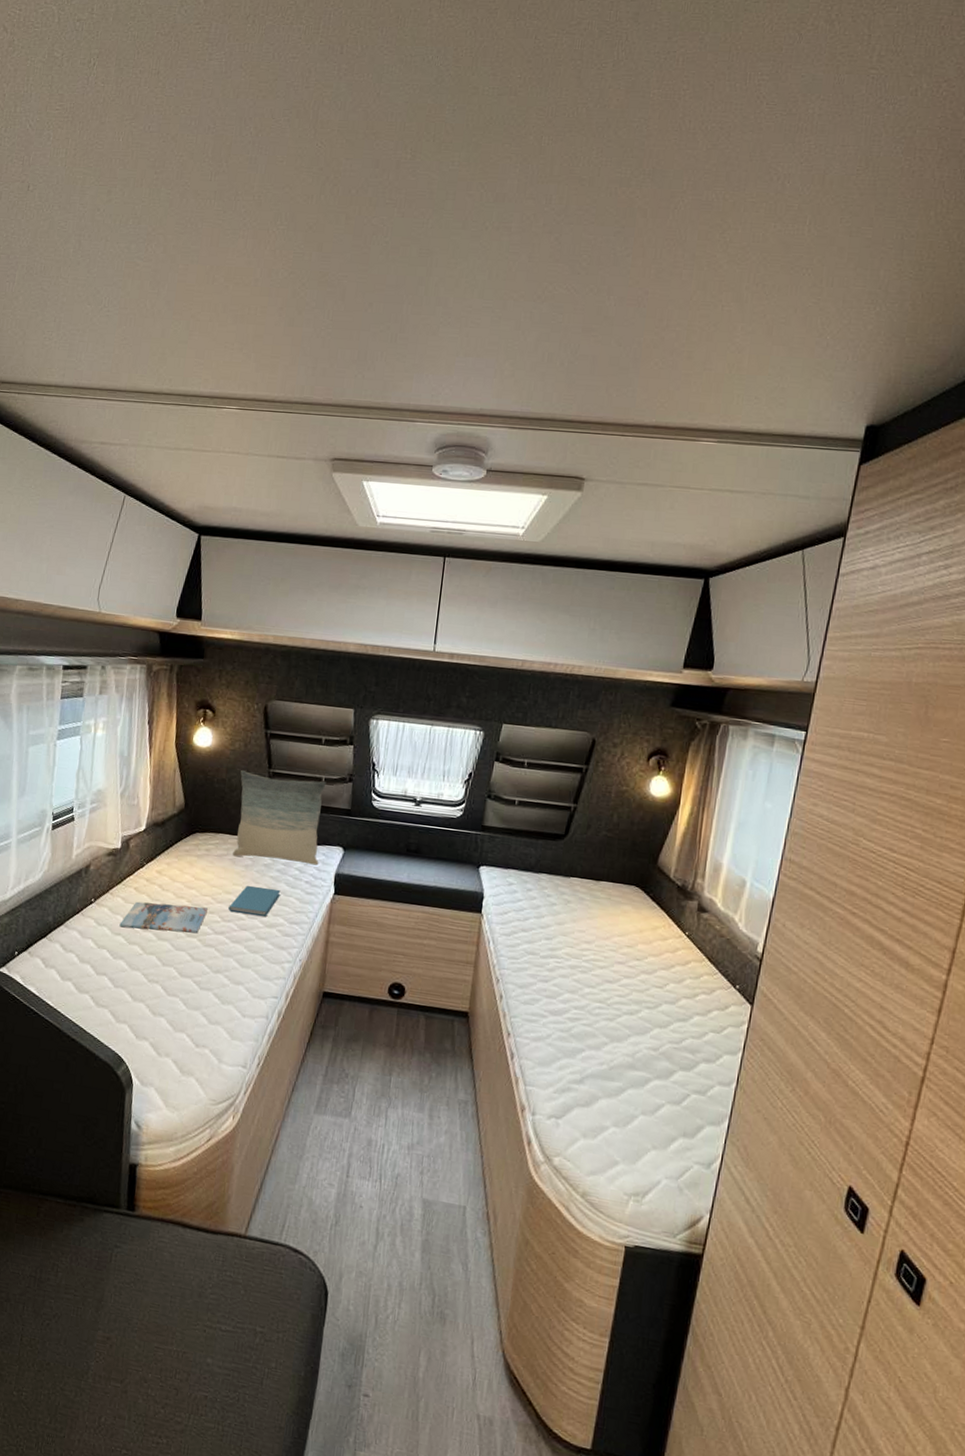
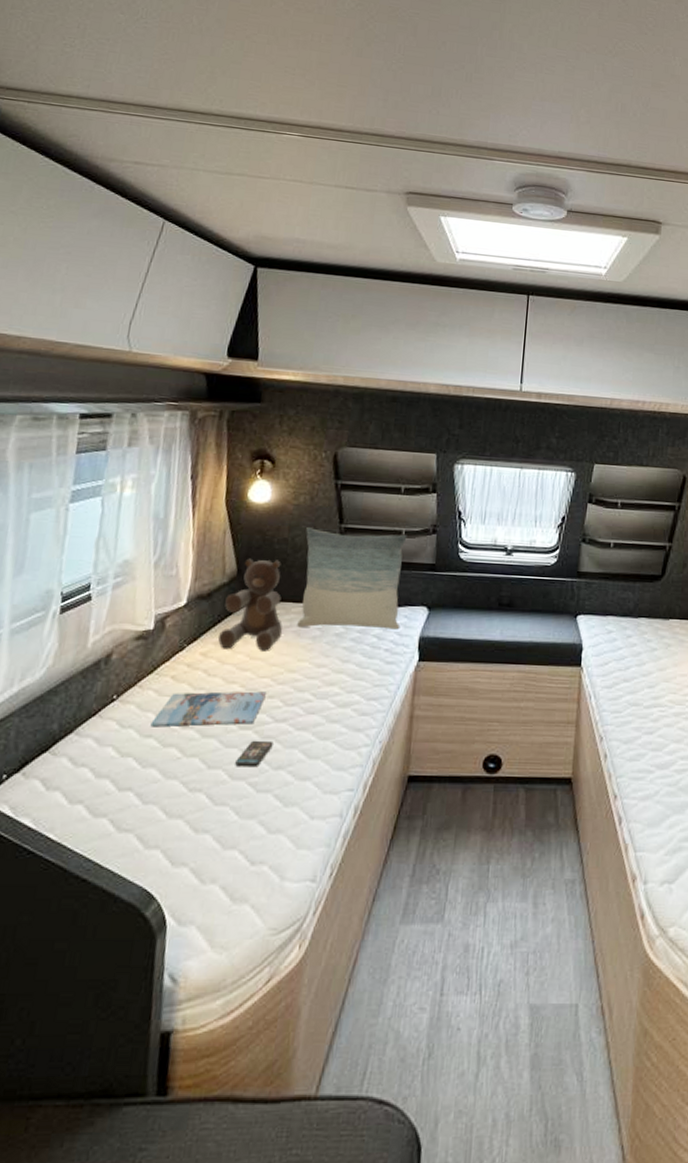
teddy bear: none [169,794,221,874] -> present [217,558,283,651]
smartphone: none [183,946,213,968] -> present [235,740,273,766]
book: present [228,885,281,916] -> none [292,659,356,695]

